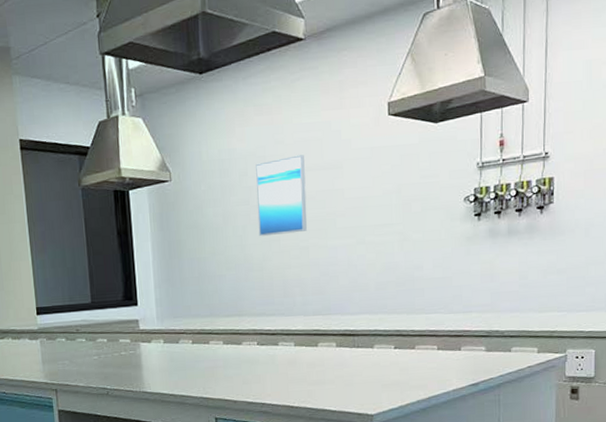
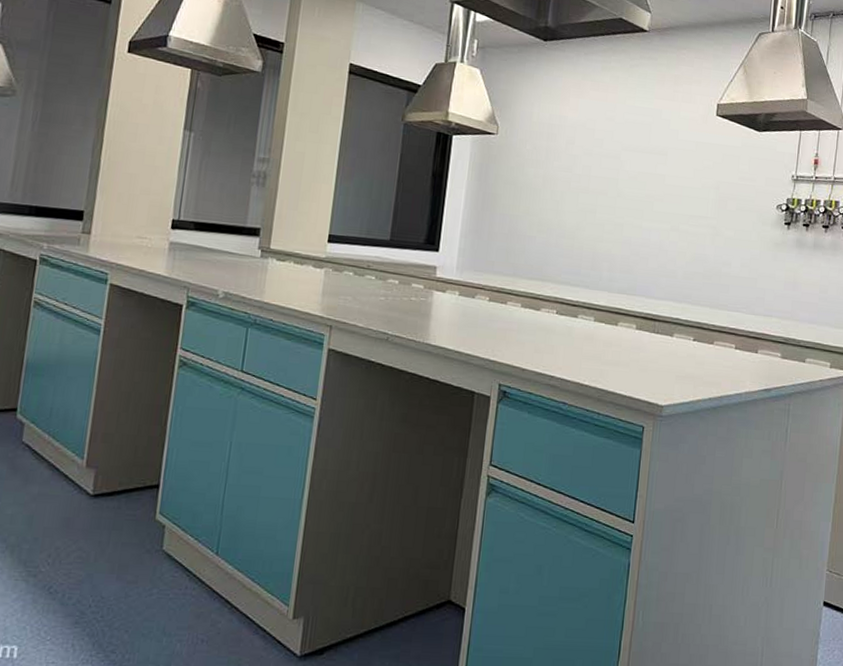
wall art: present [256,155,307,237] -> none [576,134,632,209]

